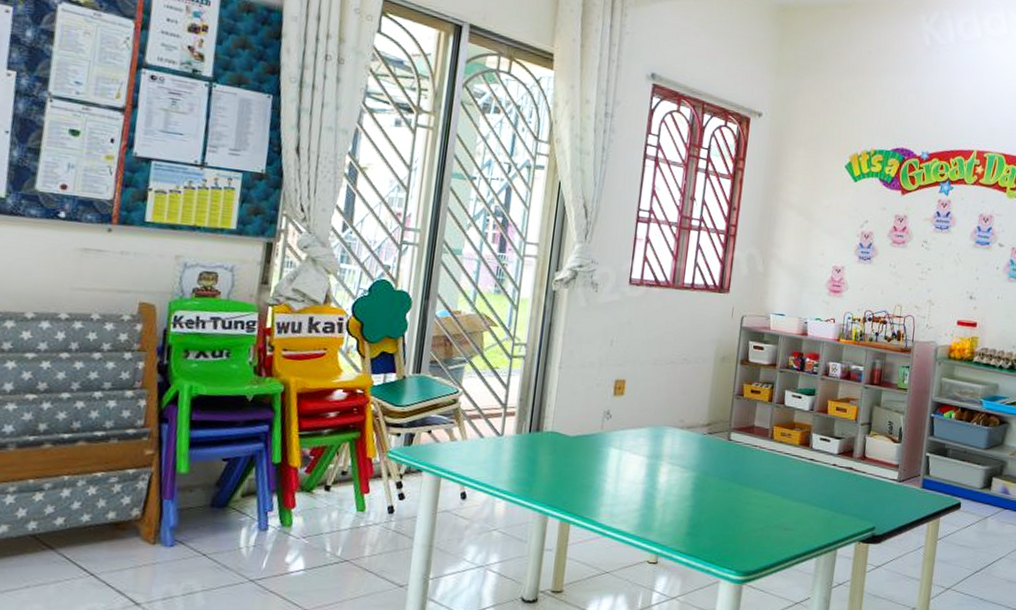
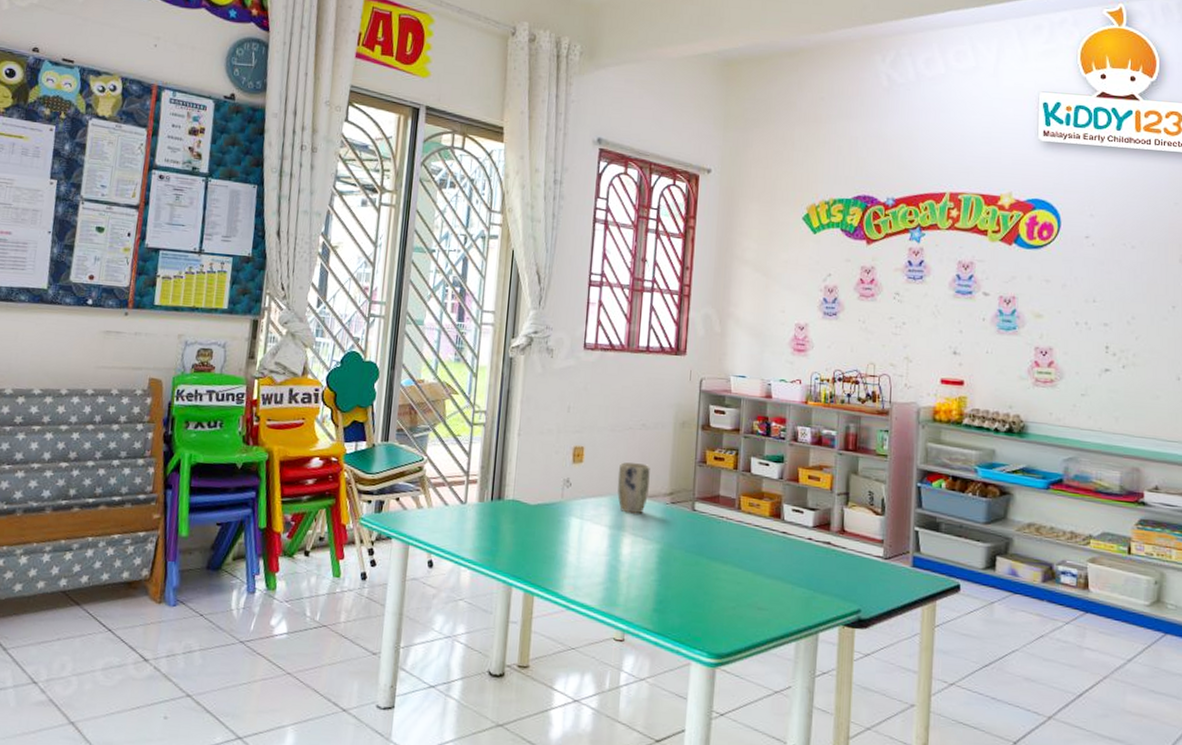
plant pot: none [657,394,690,444] -> present [617,462,650,514]

